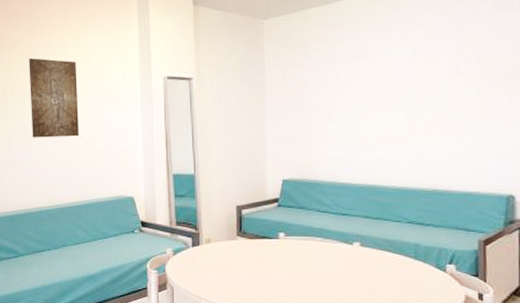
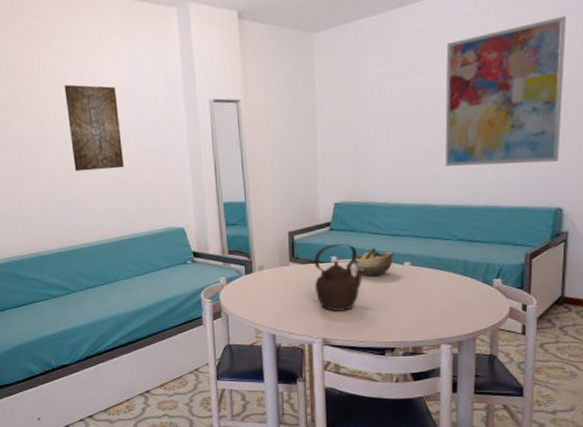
teapot: none [262,220,312,291] -> present [314,243,364,312]
bowl: none [302,226,343,255] -> present [354,248,395,277]
wall art: none [390,12,508,150] -> present [445,16,567,167]

